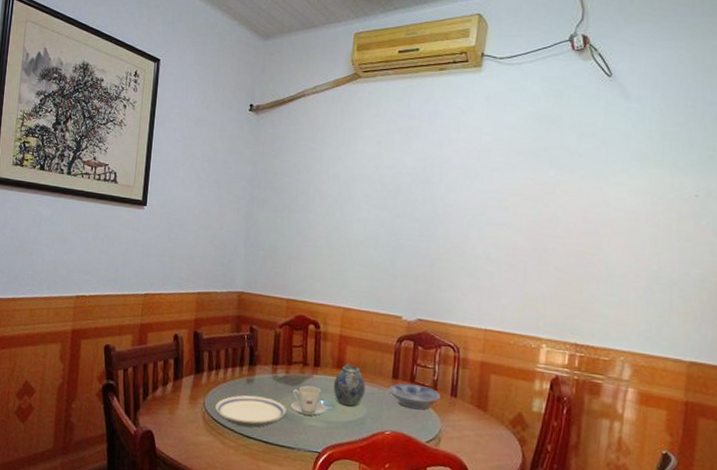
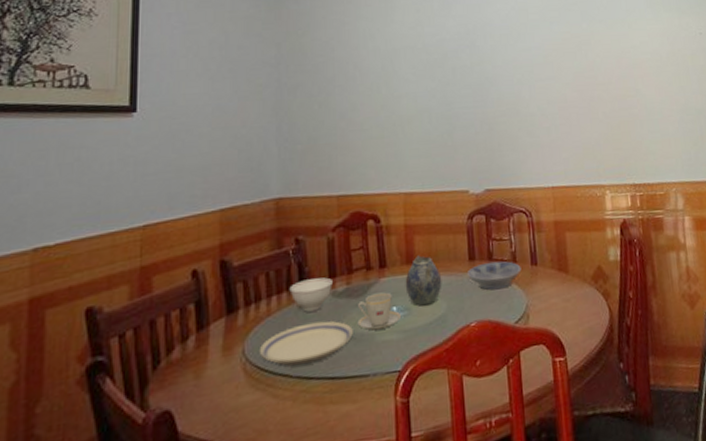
bowl: none [241,361,275,388] -> present [289,277,332,312]

